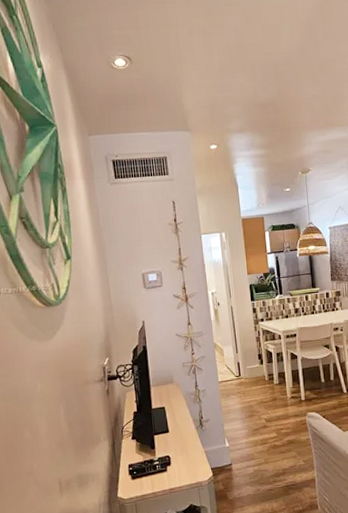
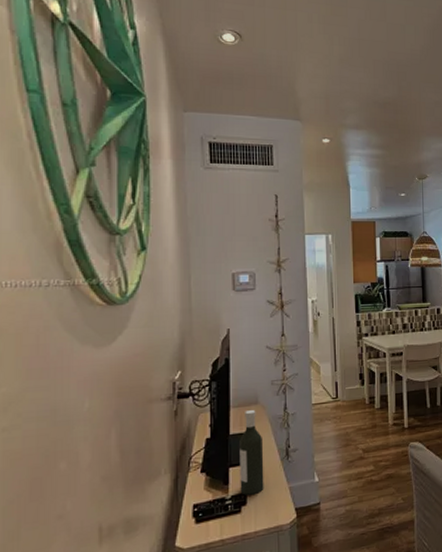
bottle: none [160,387,184,458] -> present [240,409,264,495]

